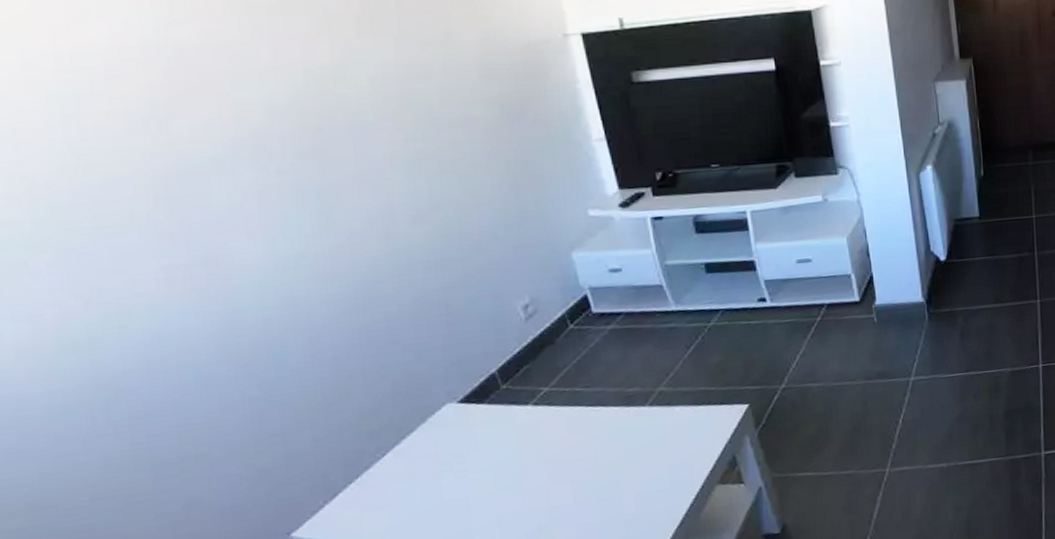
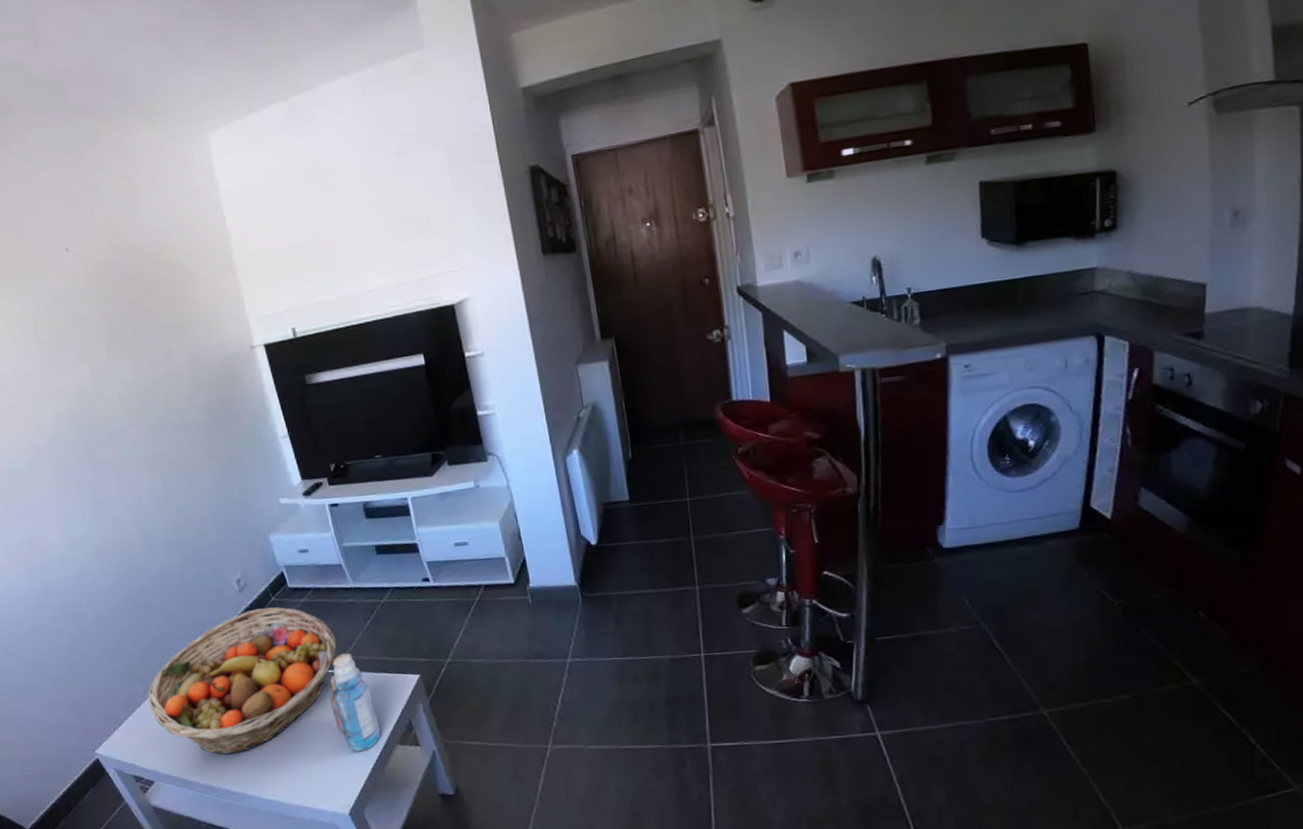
fruit basket: none [381,336,651,520] -> present [147,607,337,755]
bottle: none [637,384,699,498] -> present [330,652,381,752]

